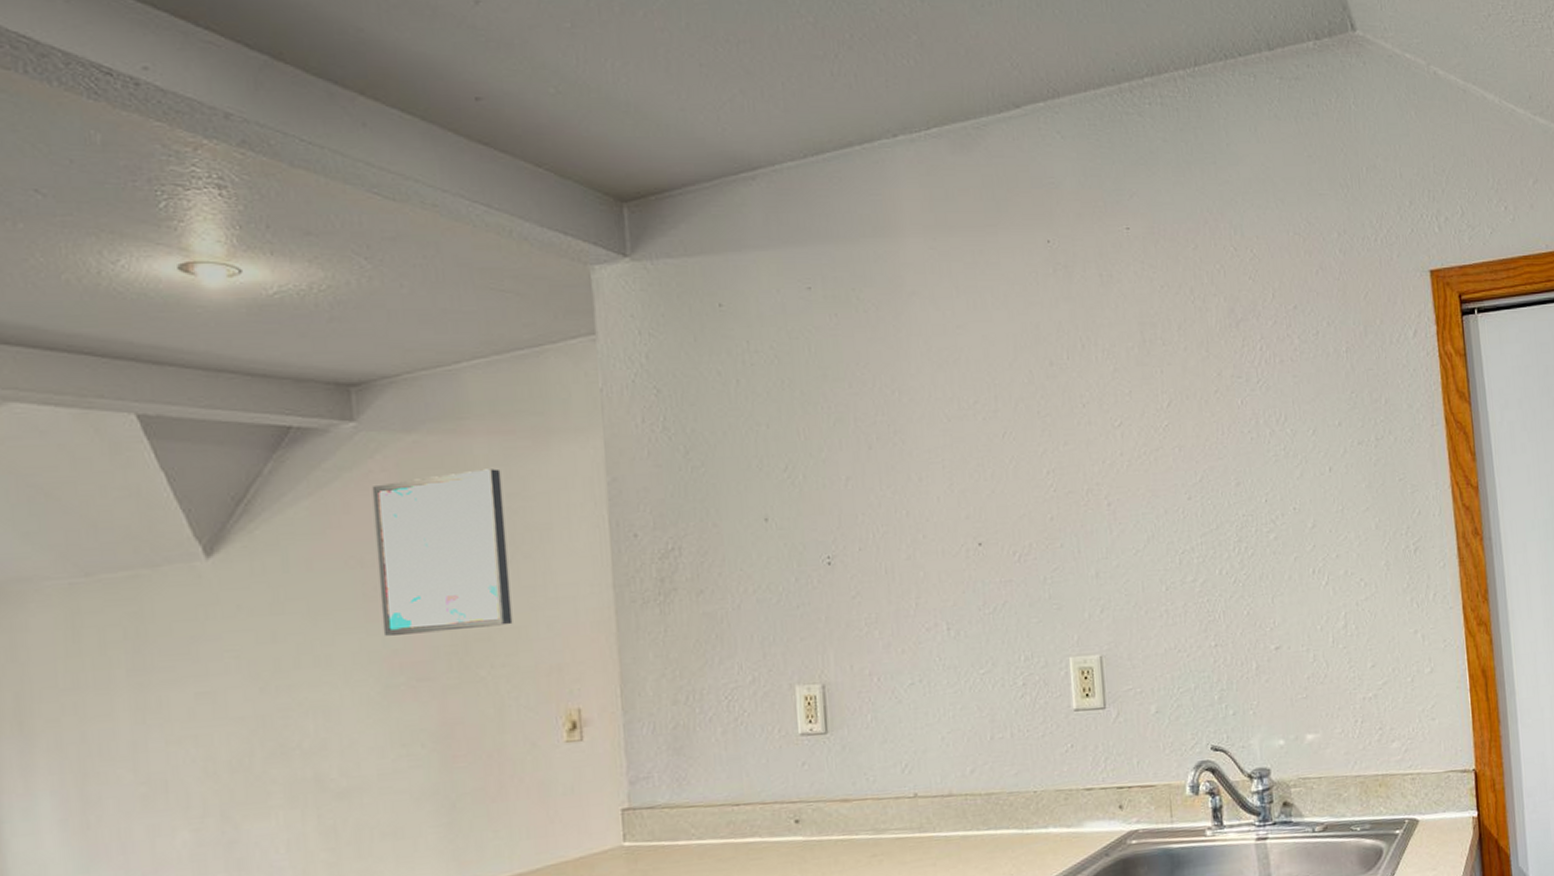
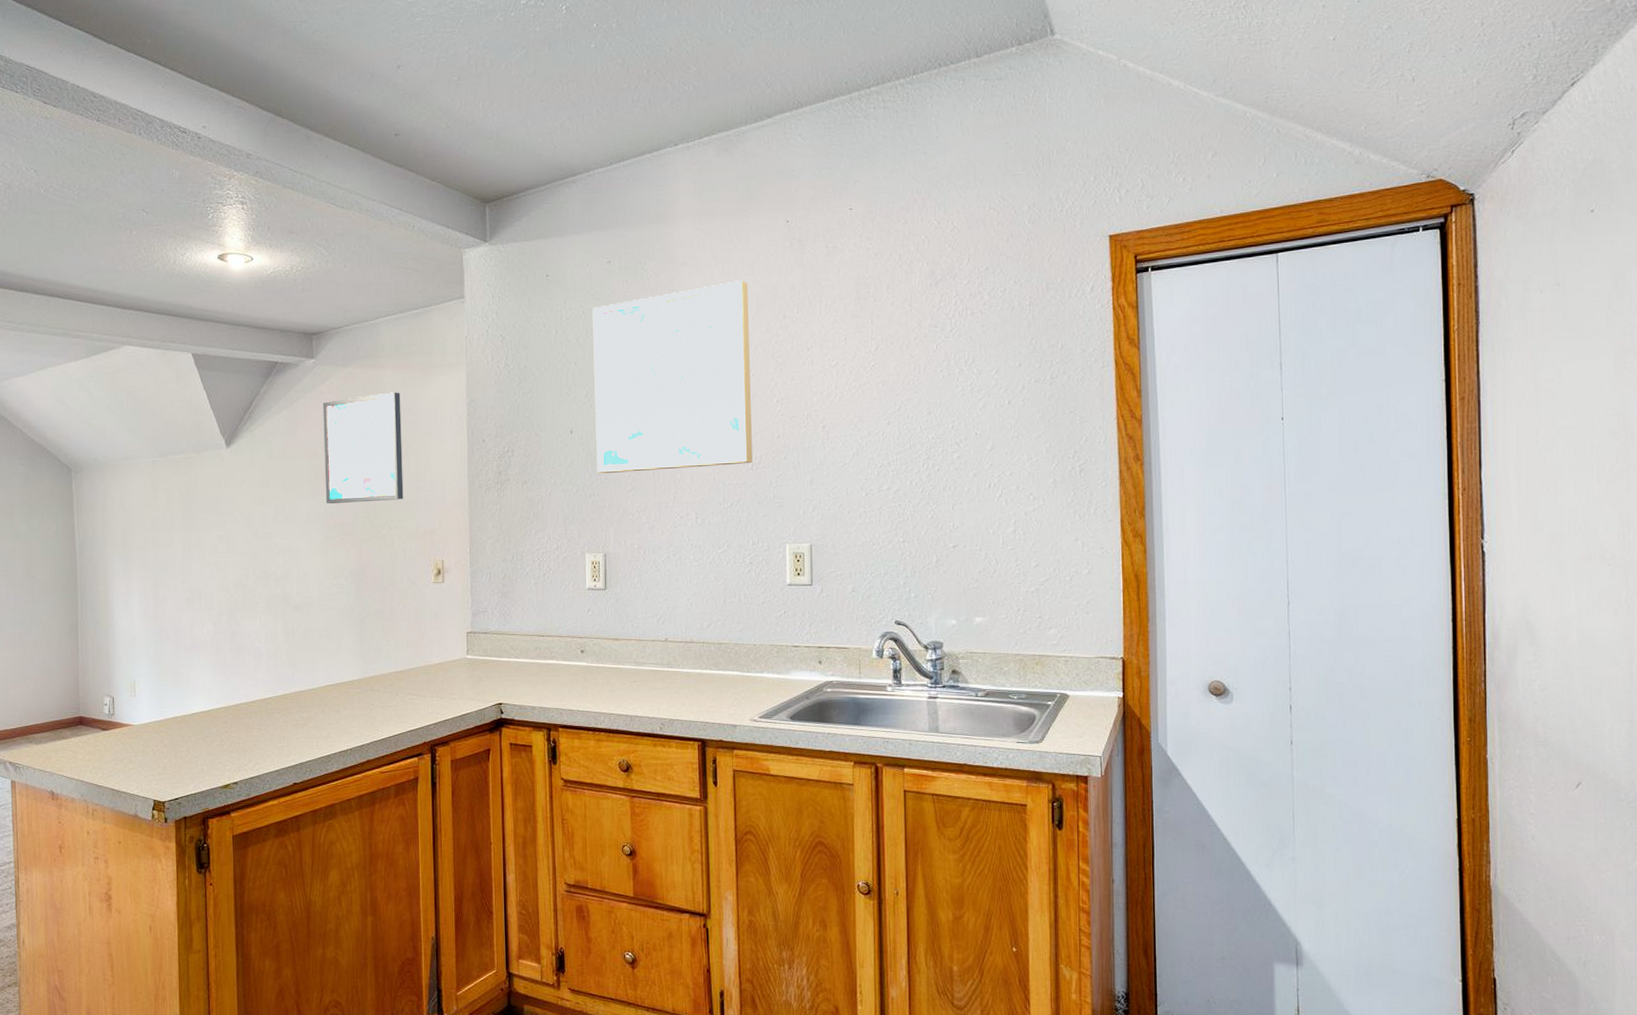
wall art: none [788,316,1020,576] -> present [592,280,753,474]

